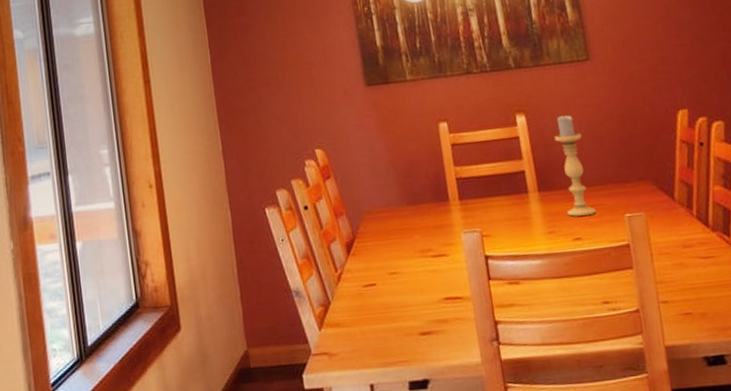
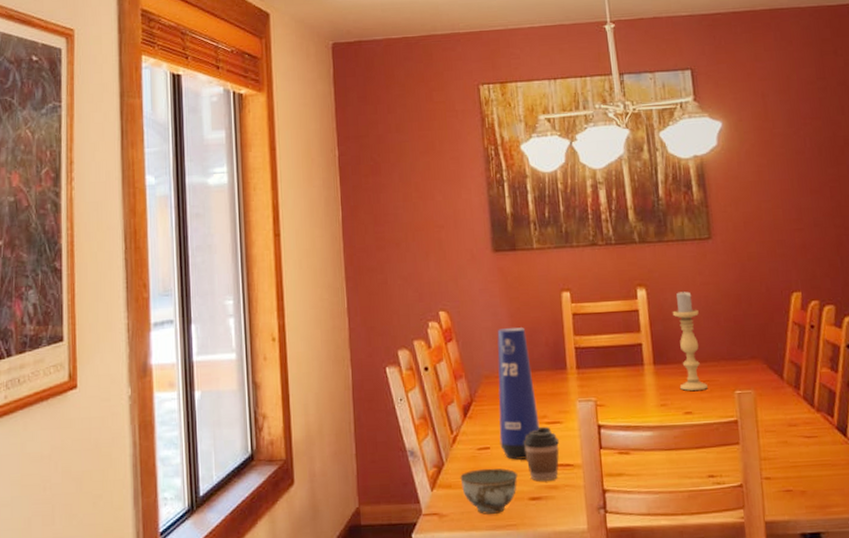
bowl: none [347,304,406,352] -> present [460,468,518,515]
vase: none [375,161,426,295] -> present [497,327,540,460]
coffee cup: none [409,259,448,316] -> present [523,426,559,481]

